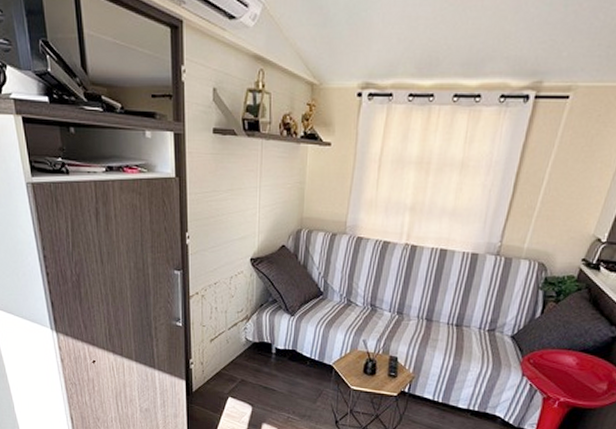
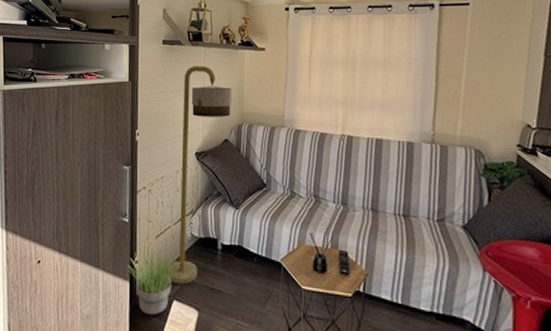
potted plant: none [183,351,235,410] -> present [128,248,181,316]
floor lamp: none [221,161,292,384] -> present [166,66,232,285]

